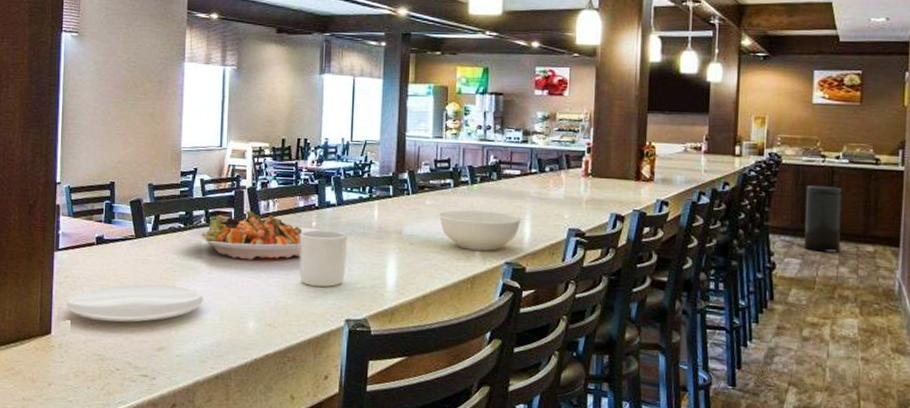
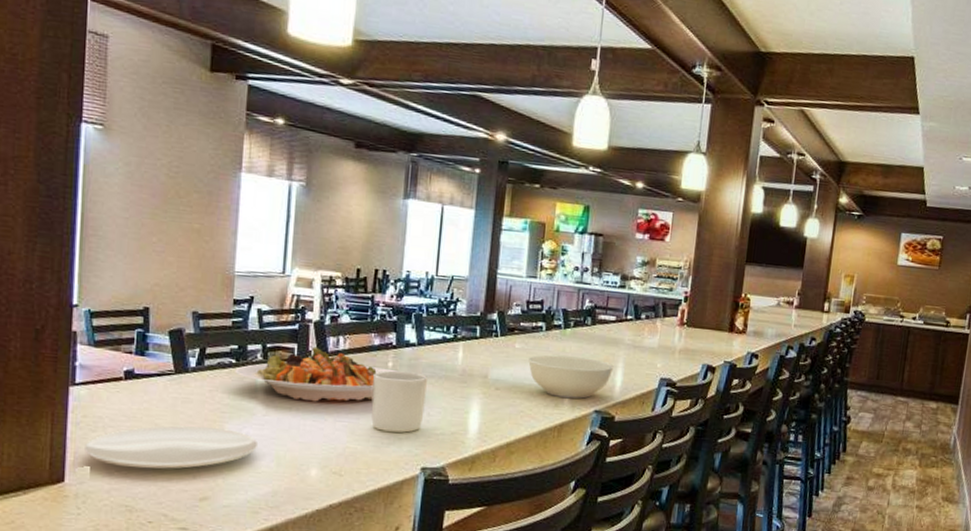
pedal bin: present [804,185,843,253] -> none [877,344,916,409]

